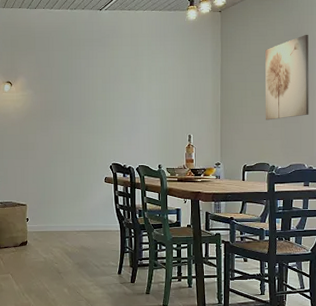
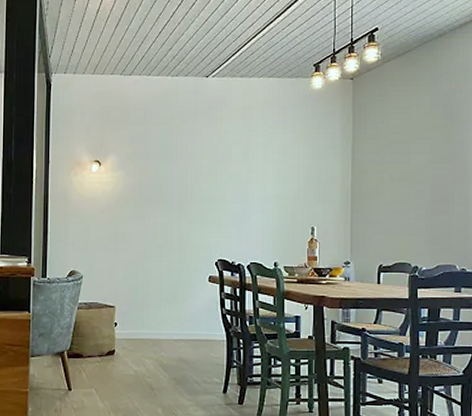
wall art: present [265,34,309,120] -> none [406,106,462,211]

